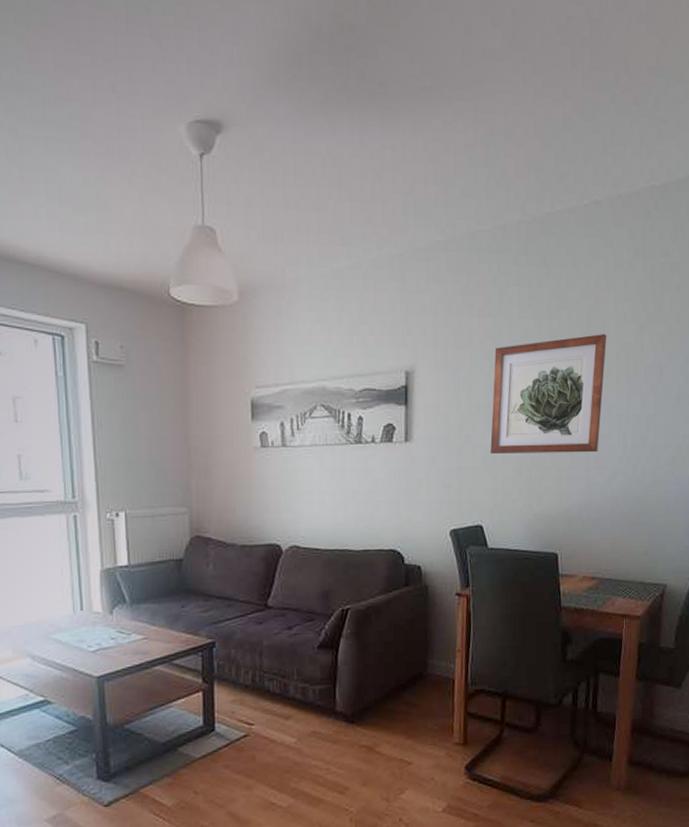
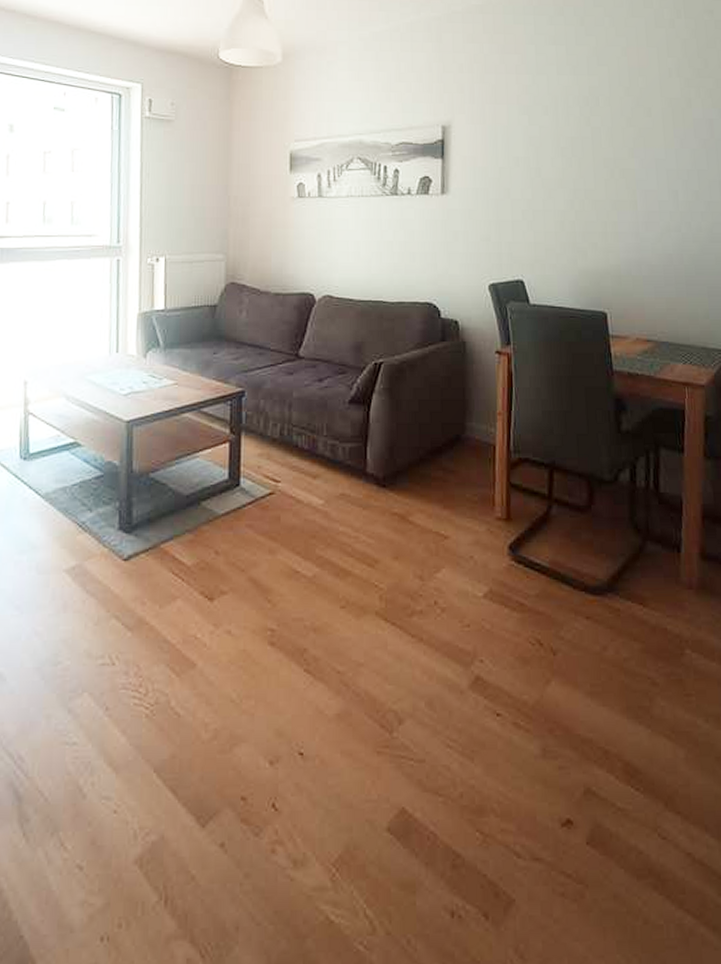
wall art: present [490,334,607,453] -> none [530,89,651,208]

